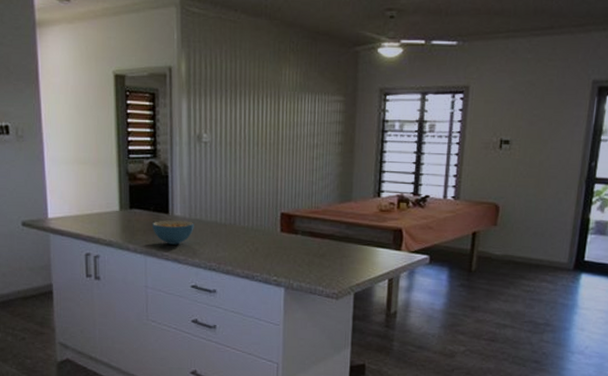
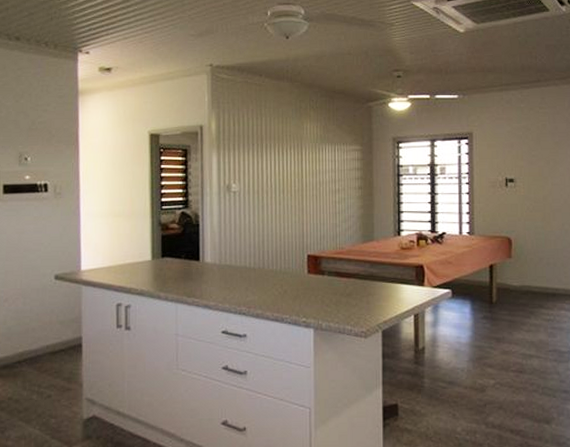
cereal bowl: present [153,220,194,245] -> none [184,267,224,291]

